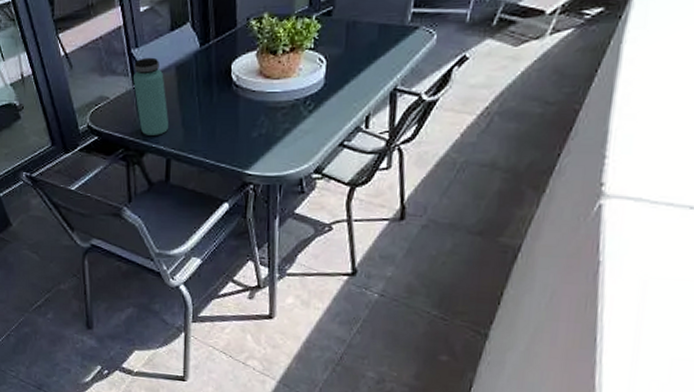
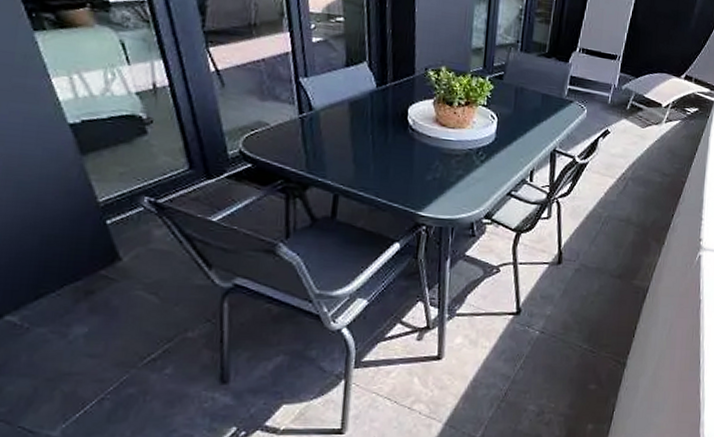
bottle: present [133,57,169,135] -> none [299,88,339,170]

